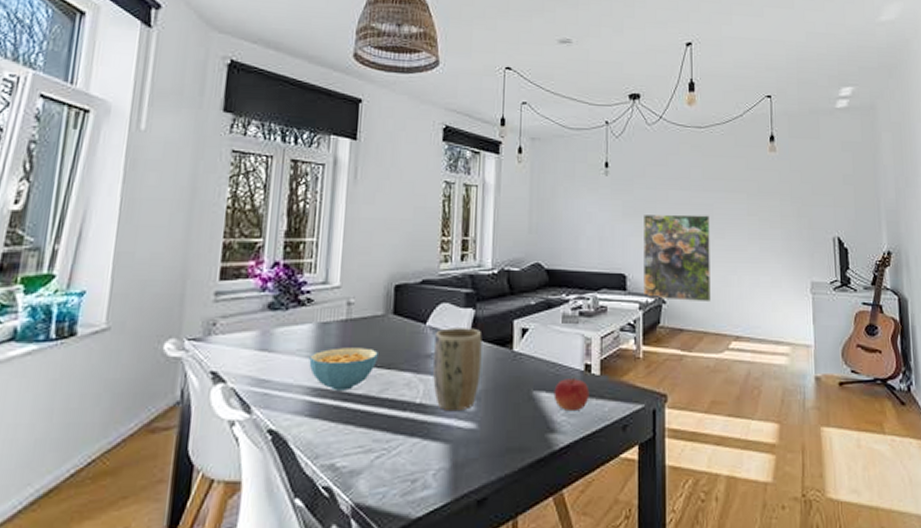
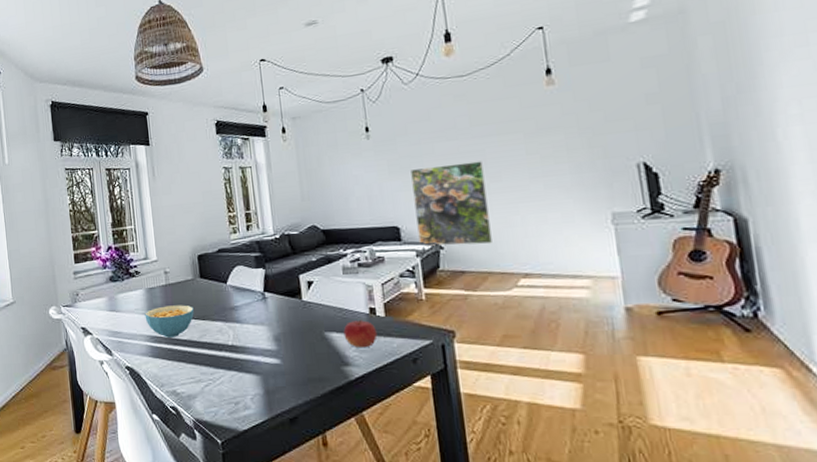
plant pot: present [432,328,482,412] -> none [235,284,278,351]

